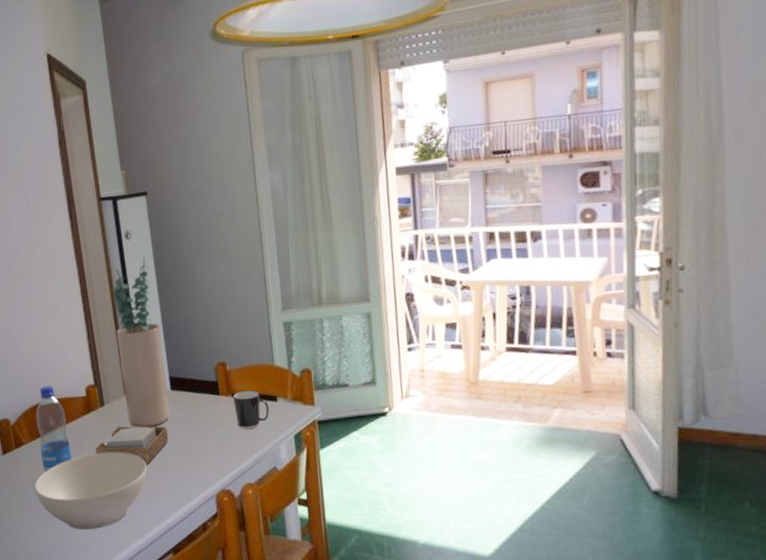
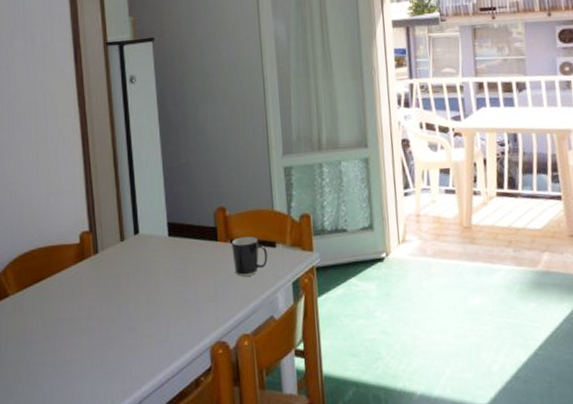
bowl: present [34,451,147,530] -> none [17,302,139,390]
bottle: present [35,386,72,473] -> none [24,232,61,327]
napkin holder: present [95,426,169,464] -> none [85,274,164,315]
vase: present [113,257,170,428] -> none [114,101,167,277]

